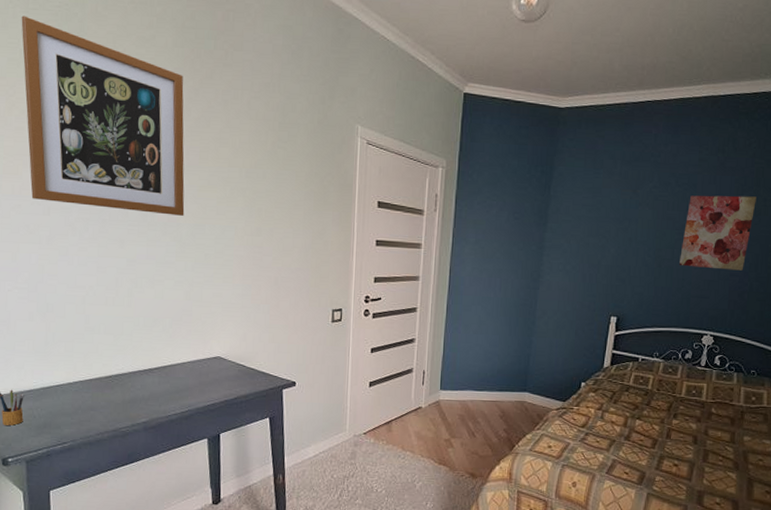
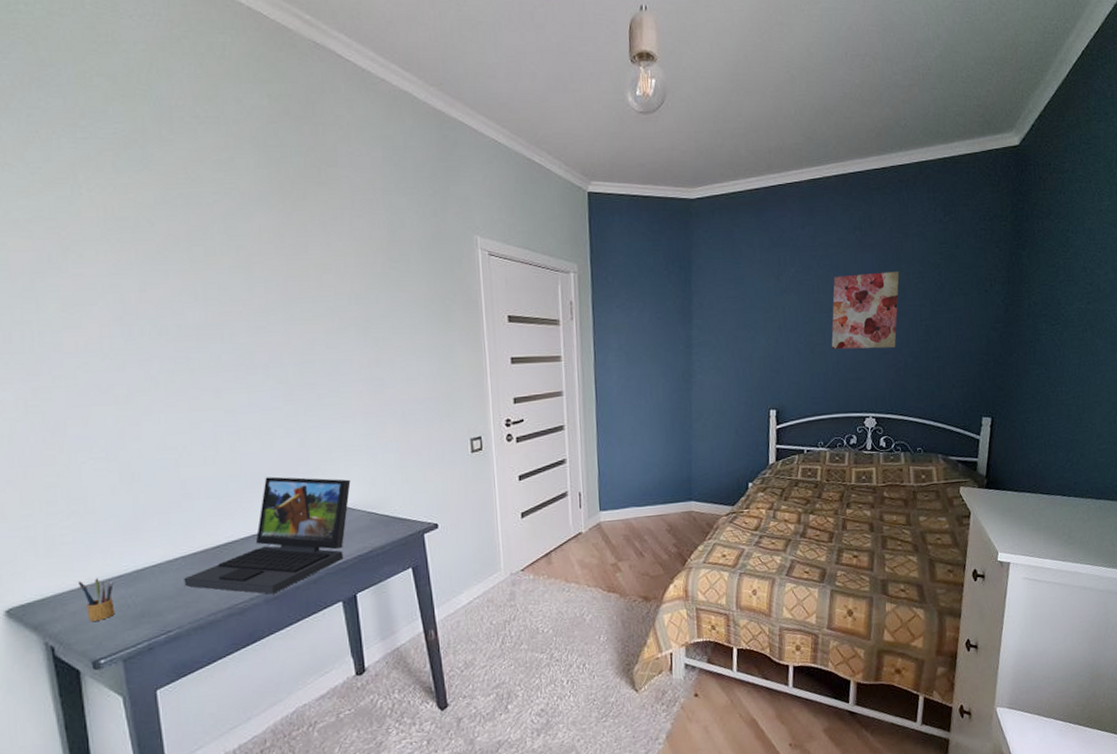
wall art: present [21,15,185,216] -> none [69,147,289,355]
laptop: none [80,322,225,424] -> present [184,476,351,594]

